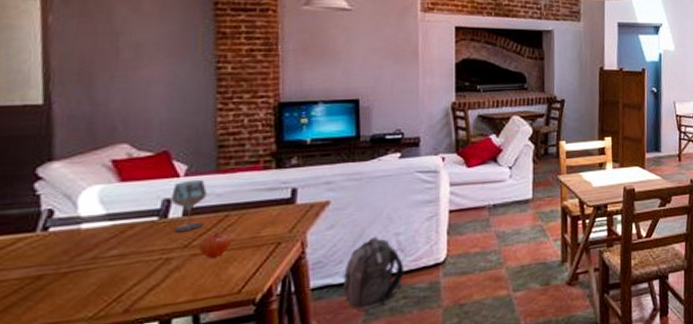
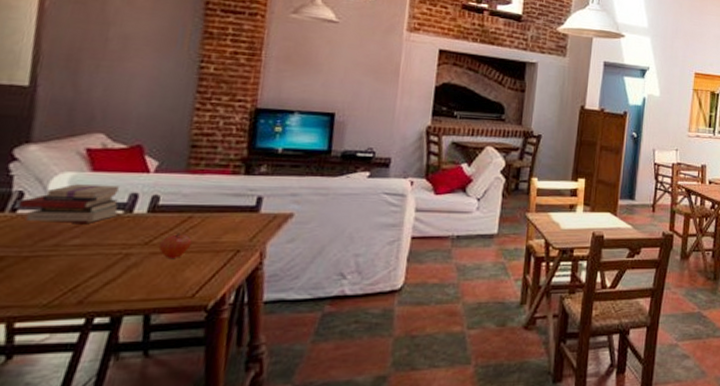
books: none [50,193,153,237] -> present [19,184,120,223]
wine glass: present [171,179,208,232] -> none [138,177,175,229]
backpack: present [340,236,405,311] -> none [292,255,360,331]

